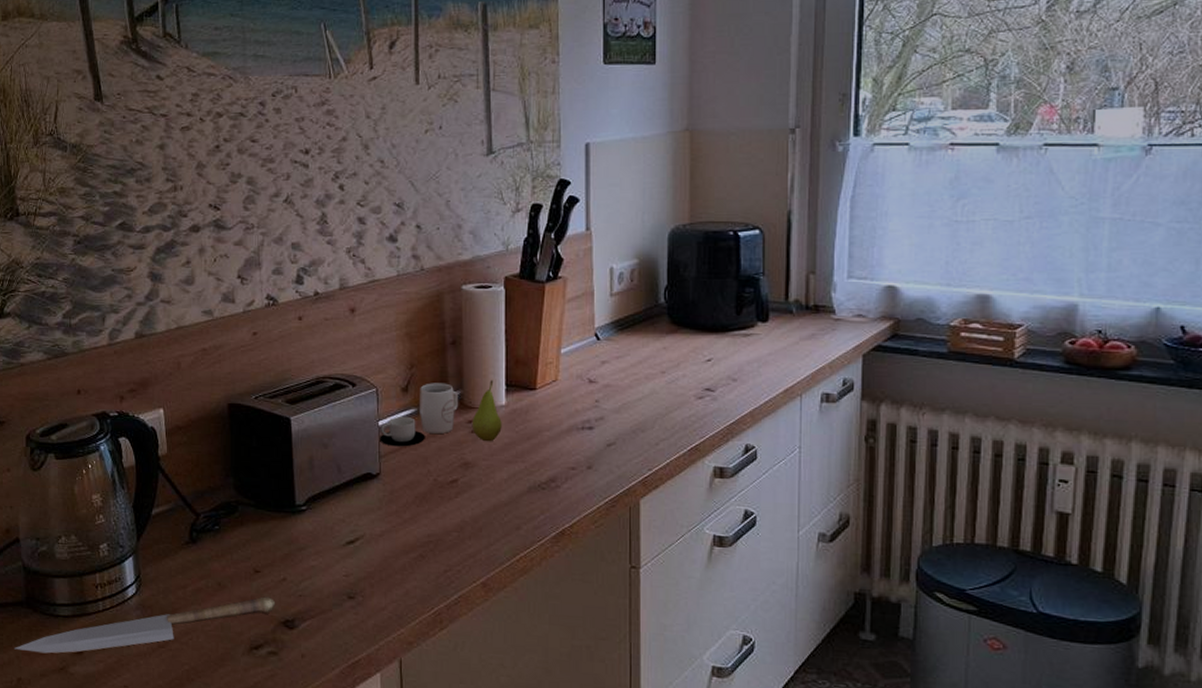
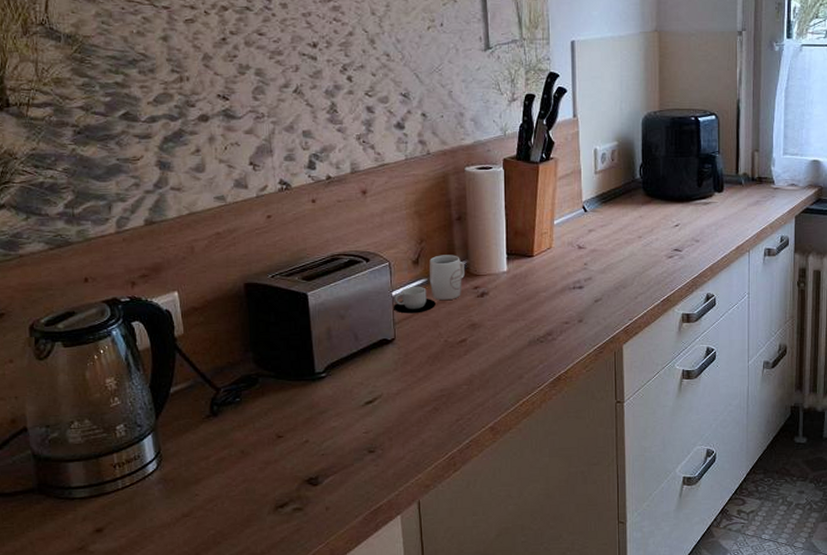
kitchen knife: present [15,596,276,654] -> none [27,459,299,536]
fruit: present [471,380,502,442] -> none [477,250,504,305]

